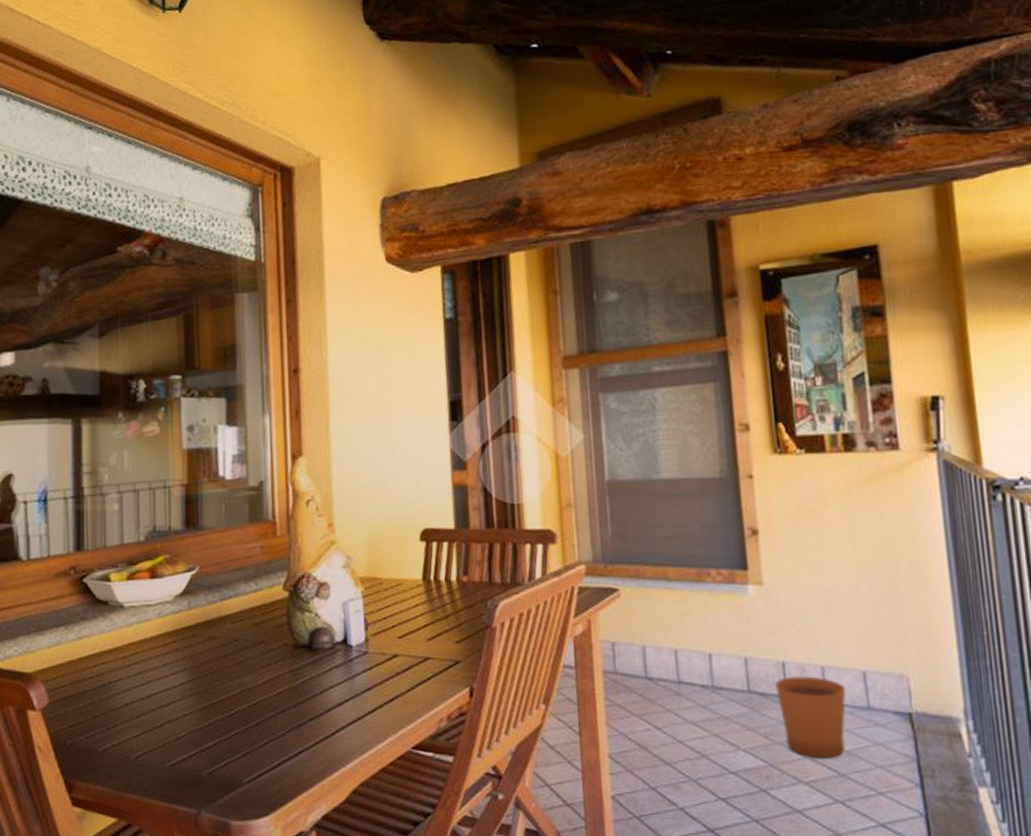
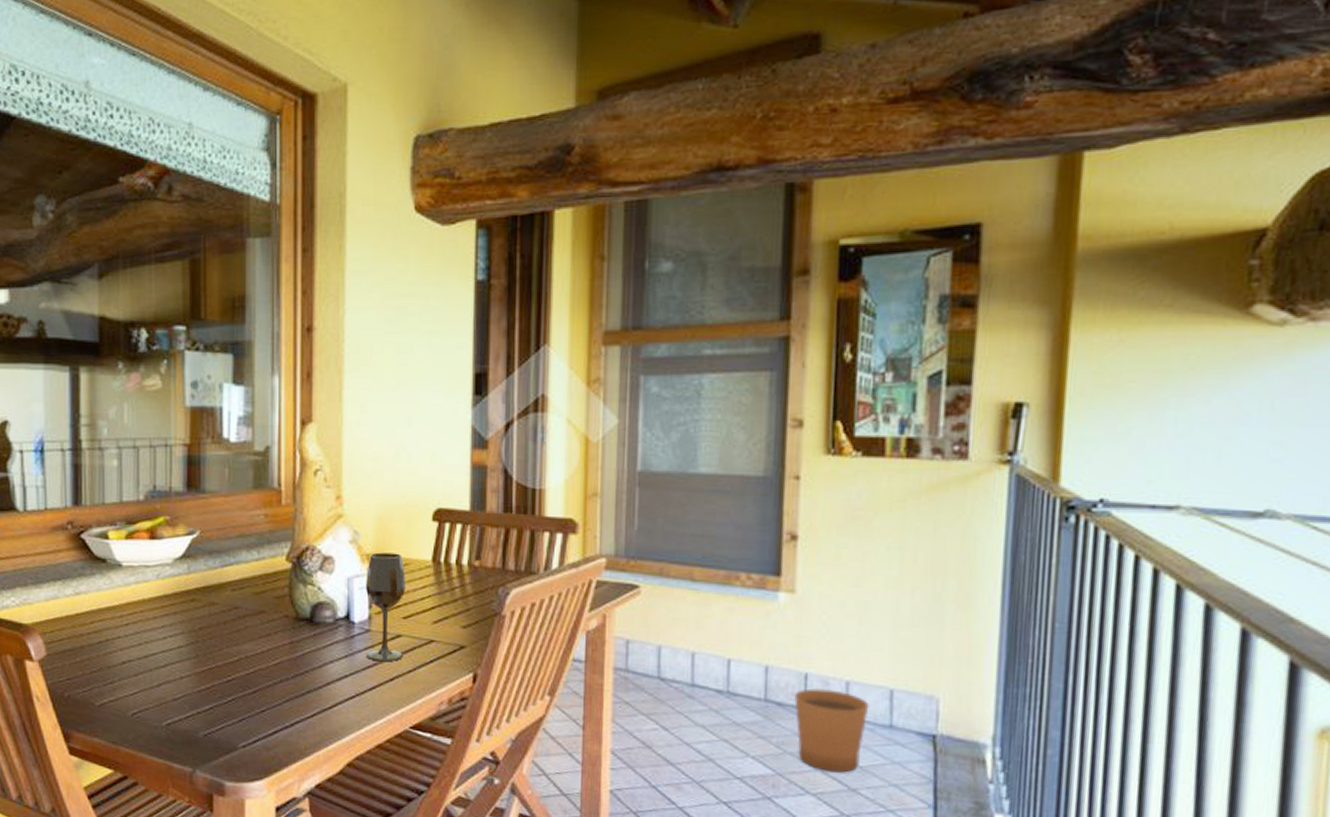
wine glass: none [360,574,401,683] -> present [365,552,405,662]

